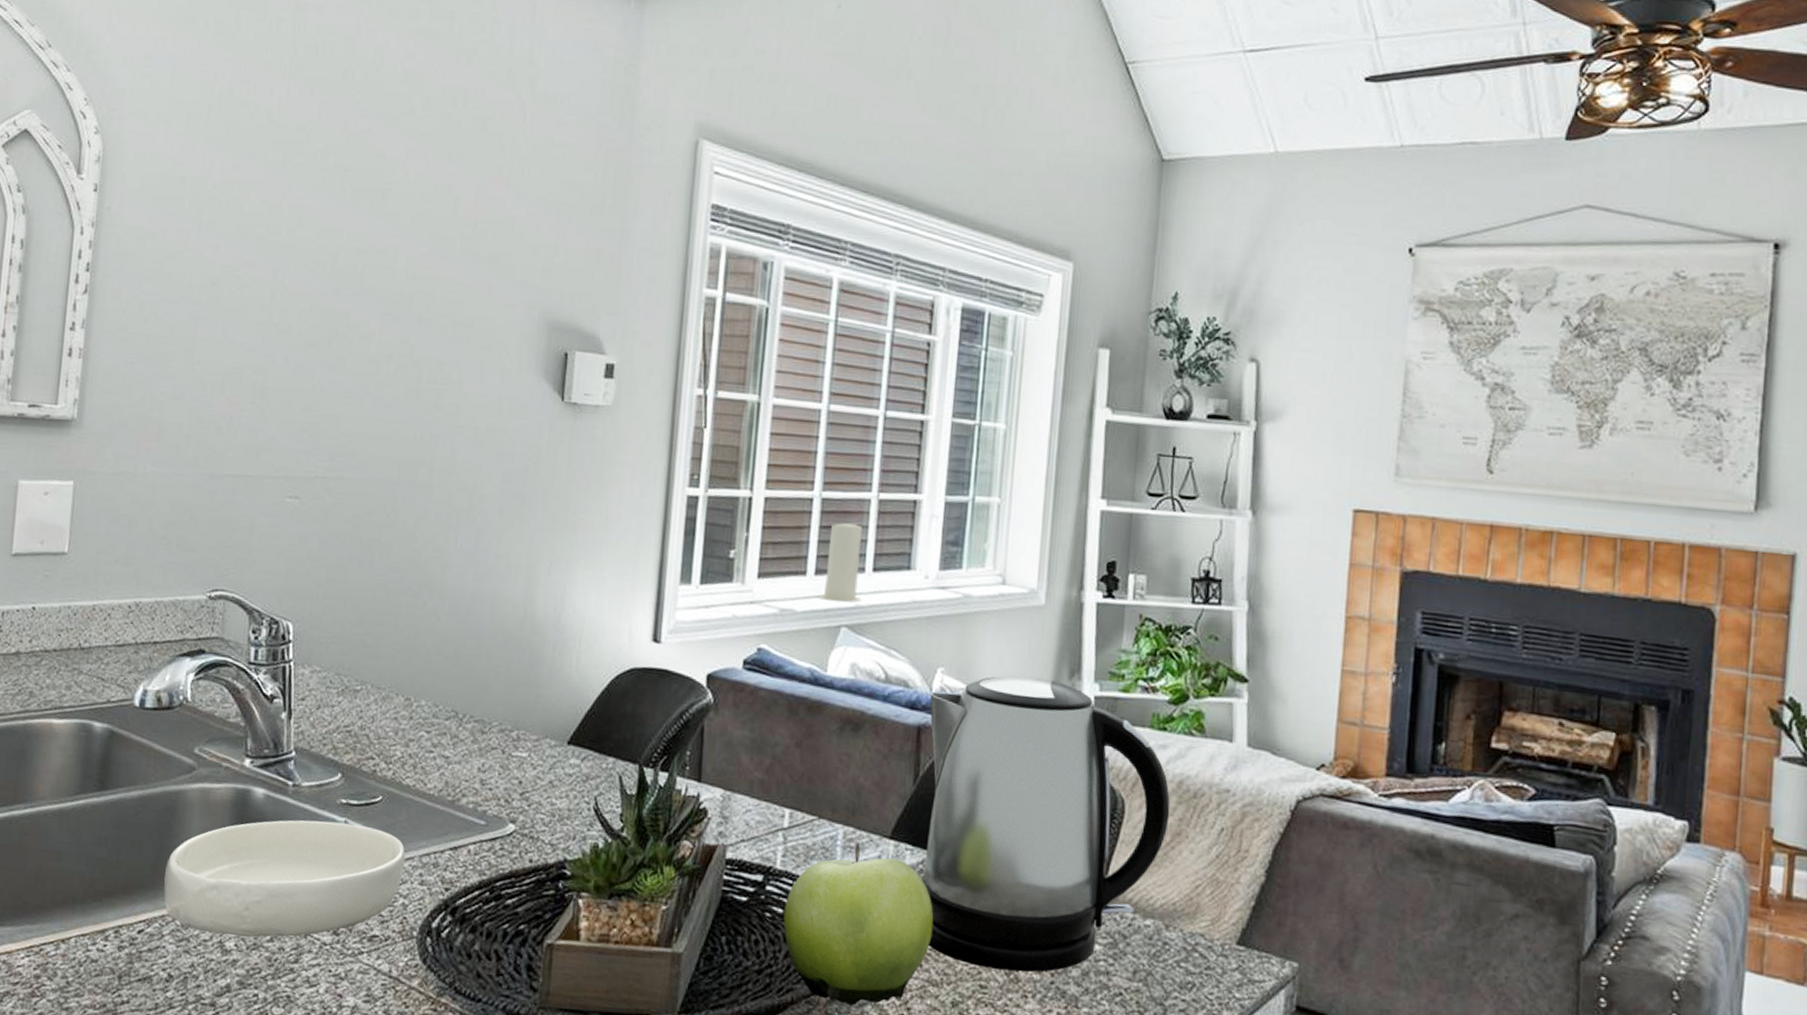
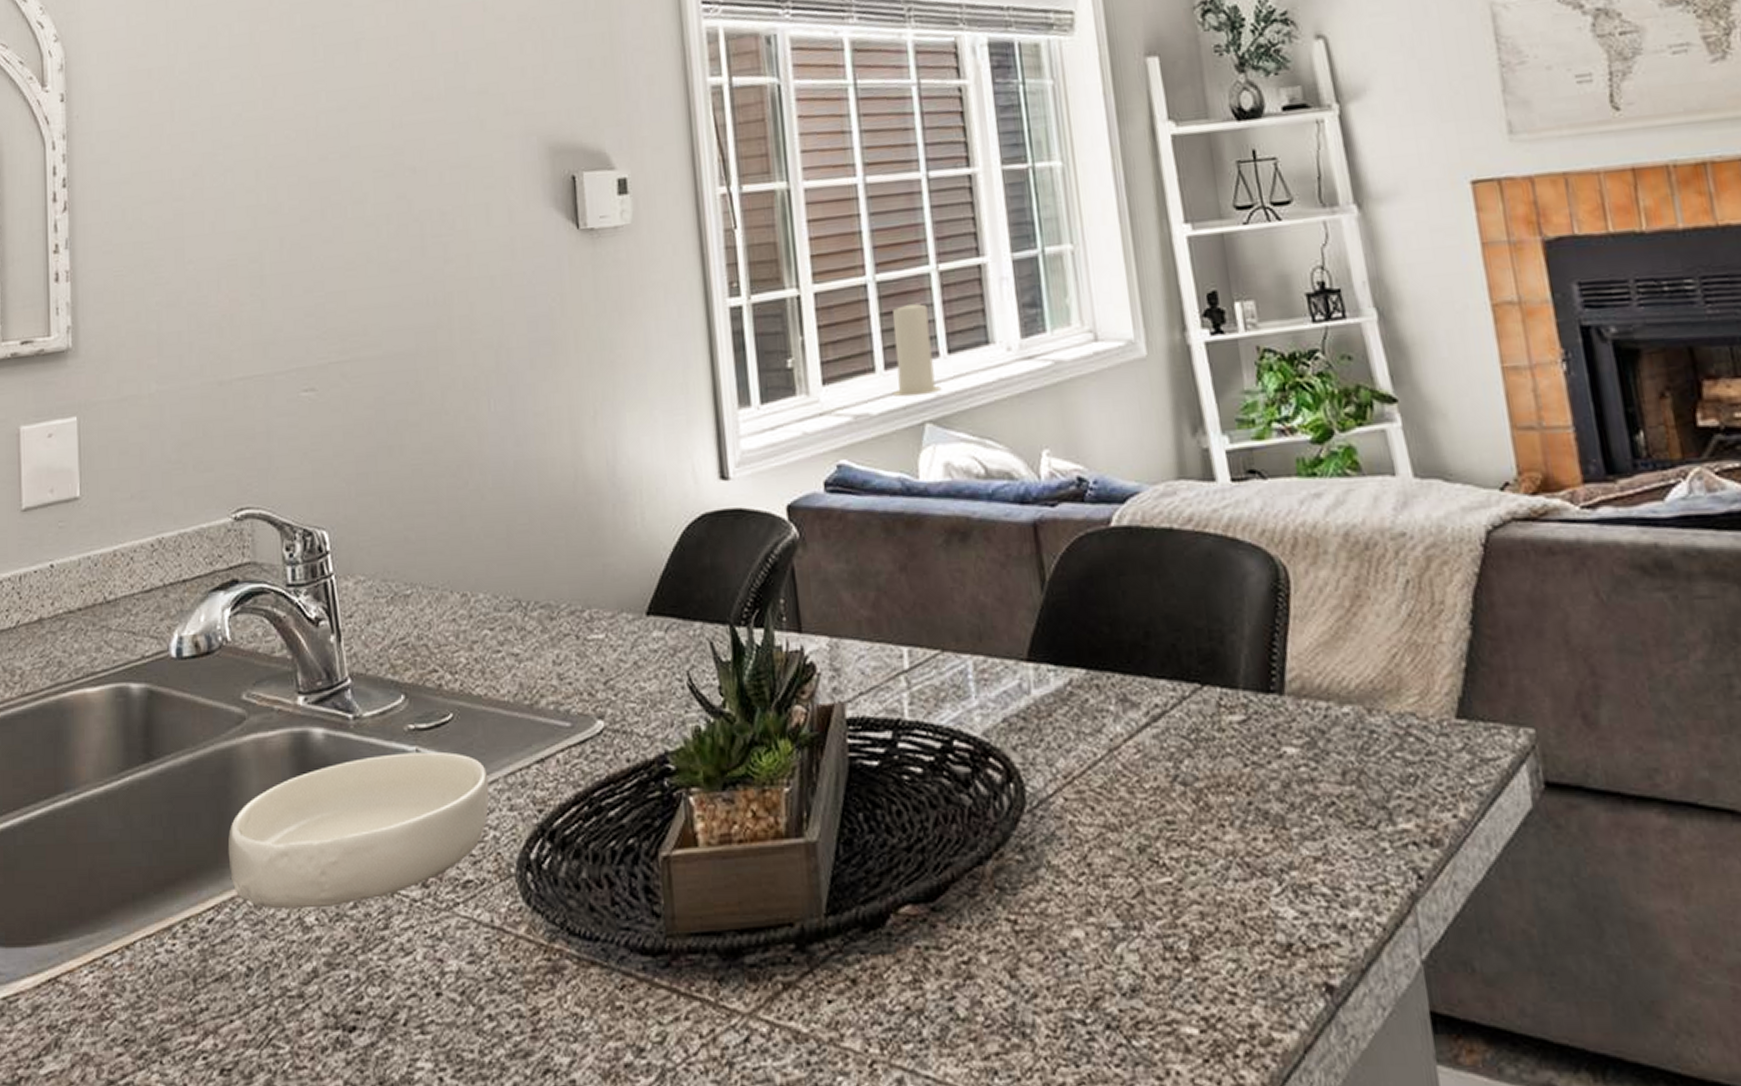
fruit: present [783,843,934,1006] -> none [923,673,1099,872]
kettle: present [921,675,1171,973] -> none [1039,440,1344,799]

